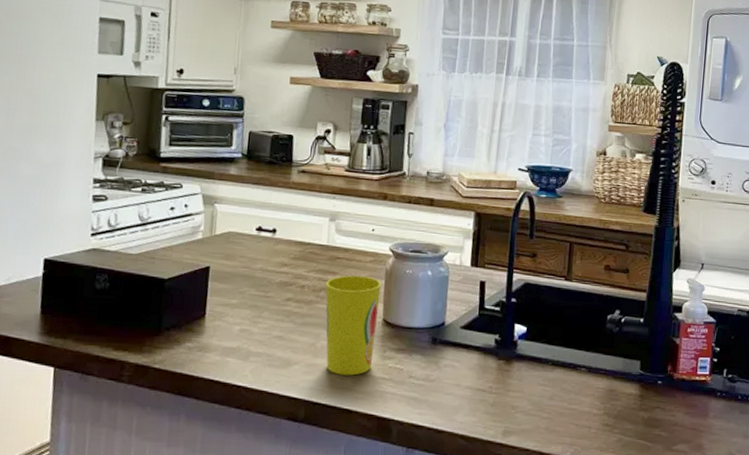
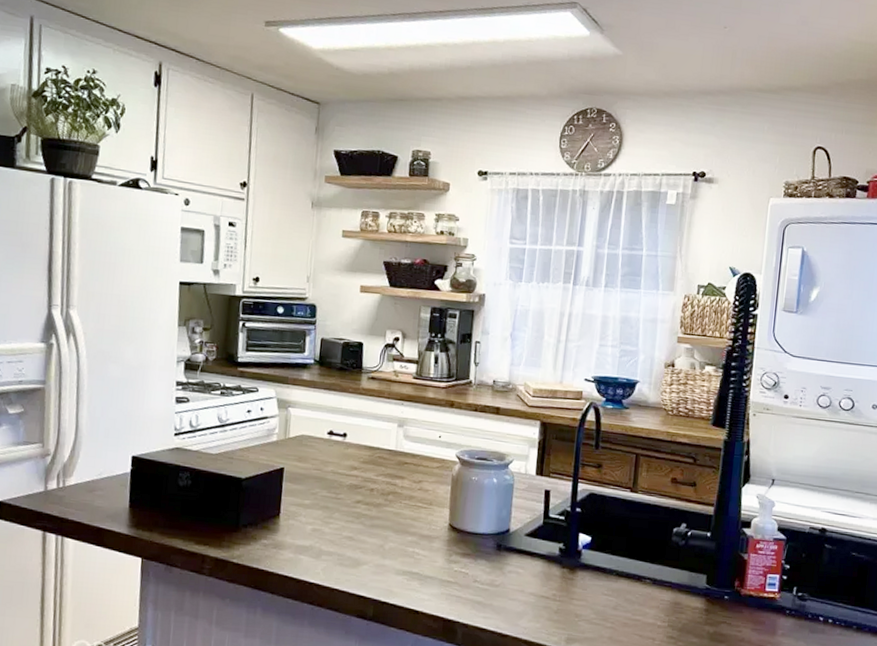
cup: present [325,275,382,376] -> none [393,480,448,578]

